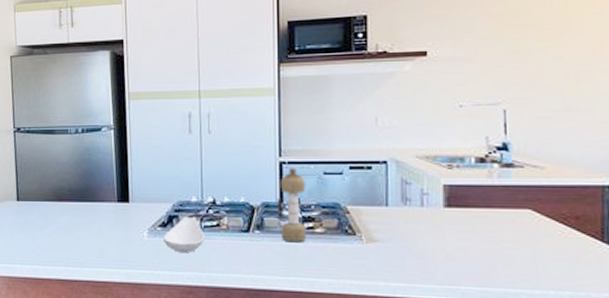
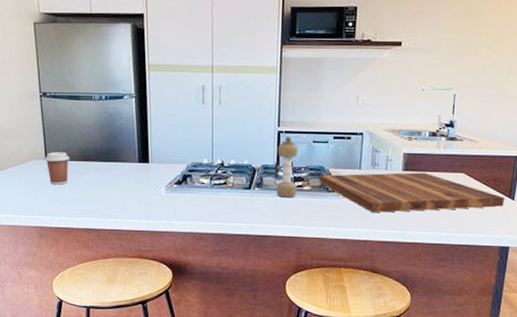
coffee cup: none [16,191,42,229] -> present [44,151,69,185]
spoon rest: present [162,216,205,252] -> none [178,175,214,206]
cutting board: none [335,208,596,261] -> present [319,172,505,213]

